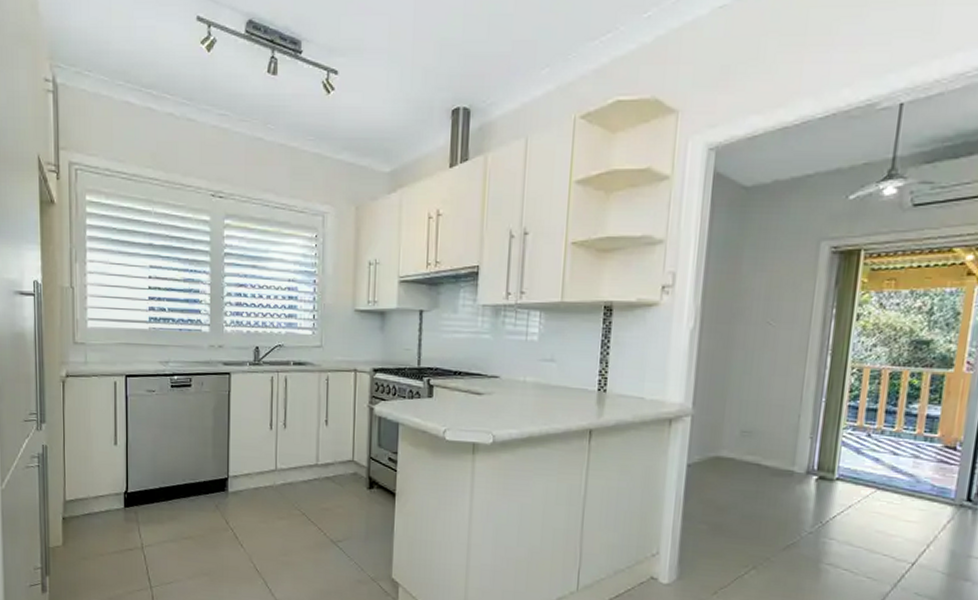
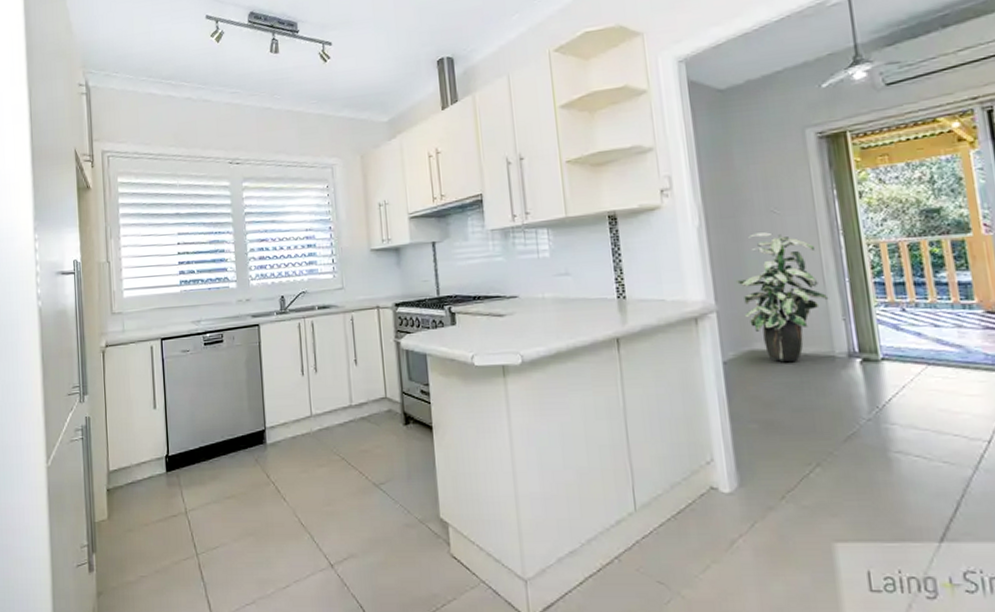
indoor plant: none [716,343,802,473] -> present [735,232,829,363]

